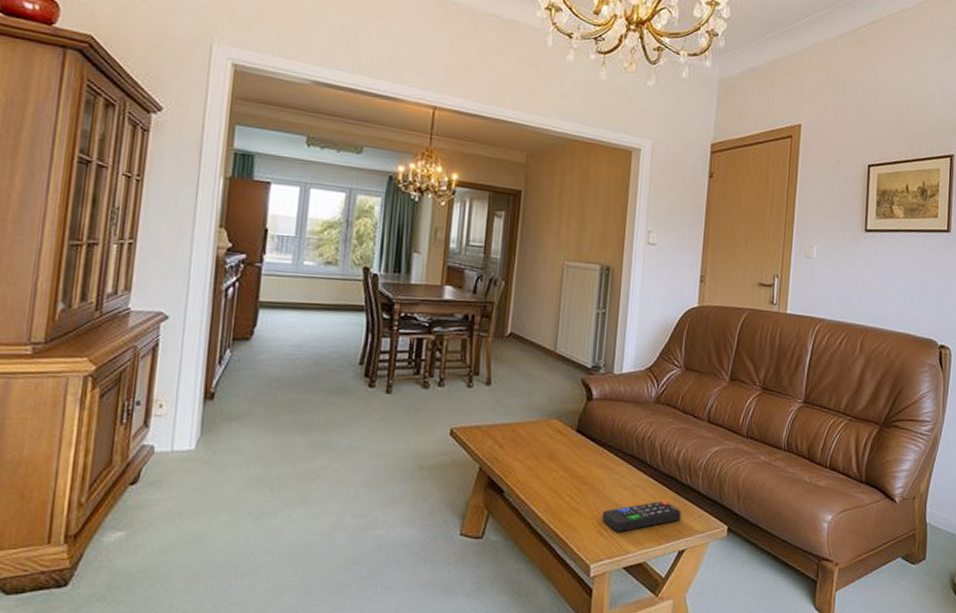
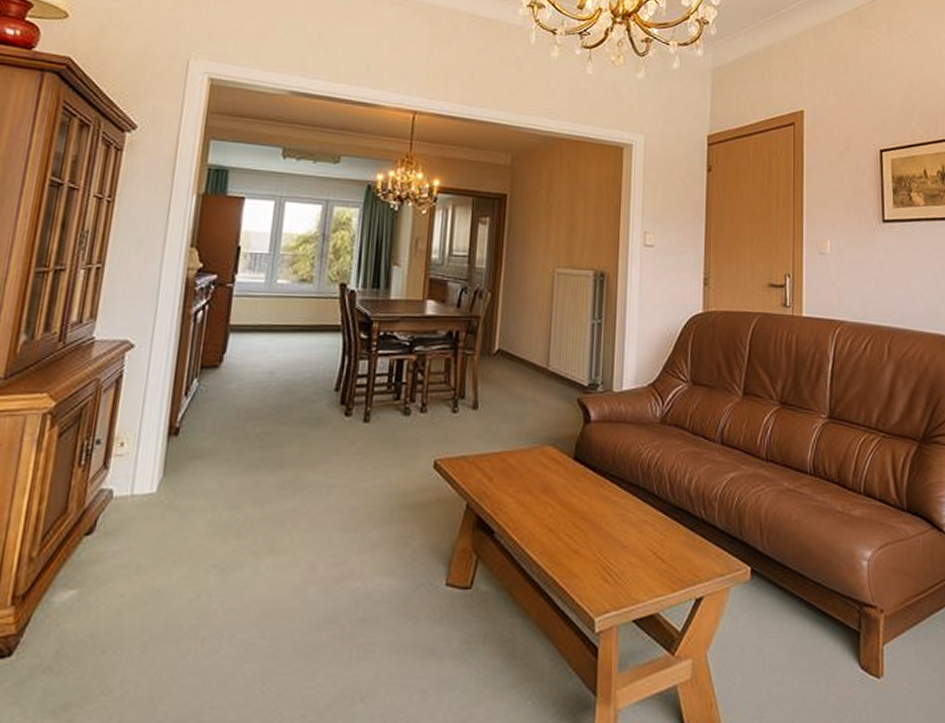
remote control: present [602,500,682,532] -> none [606,538,697,577]

